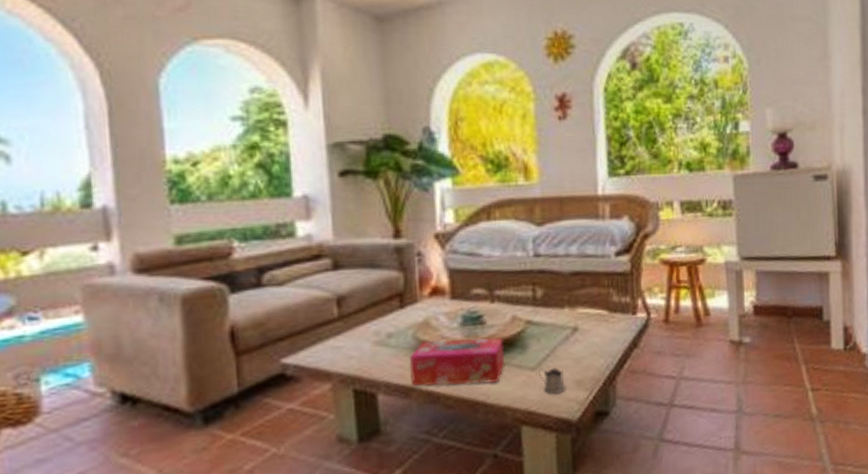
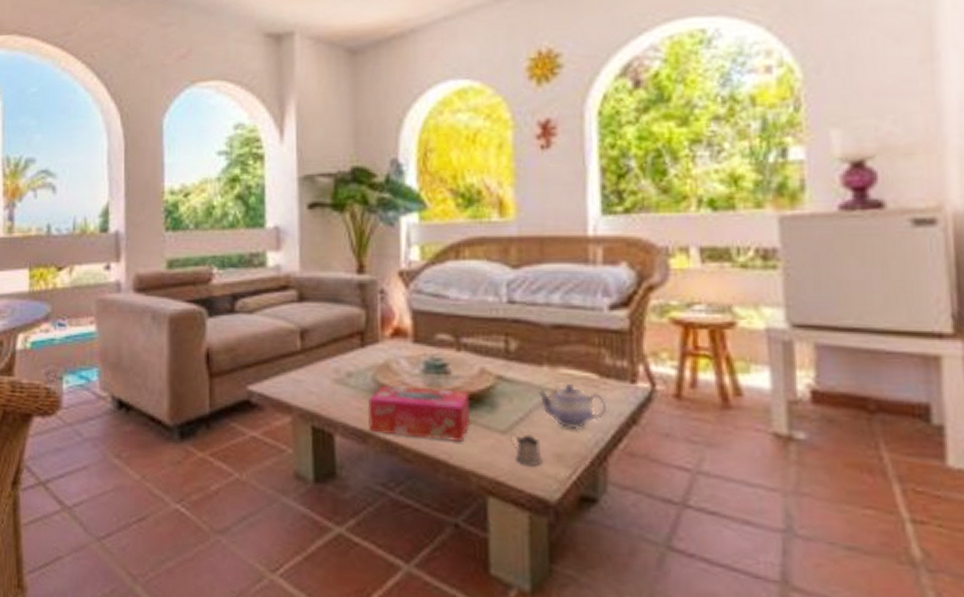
teapot: none [560,321,615,359] -> present [537,384,608,430]

